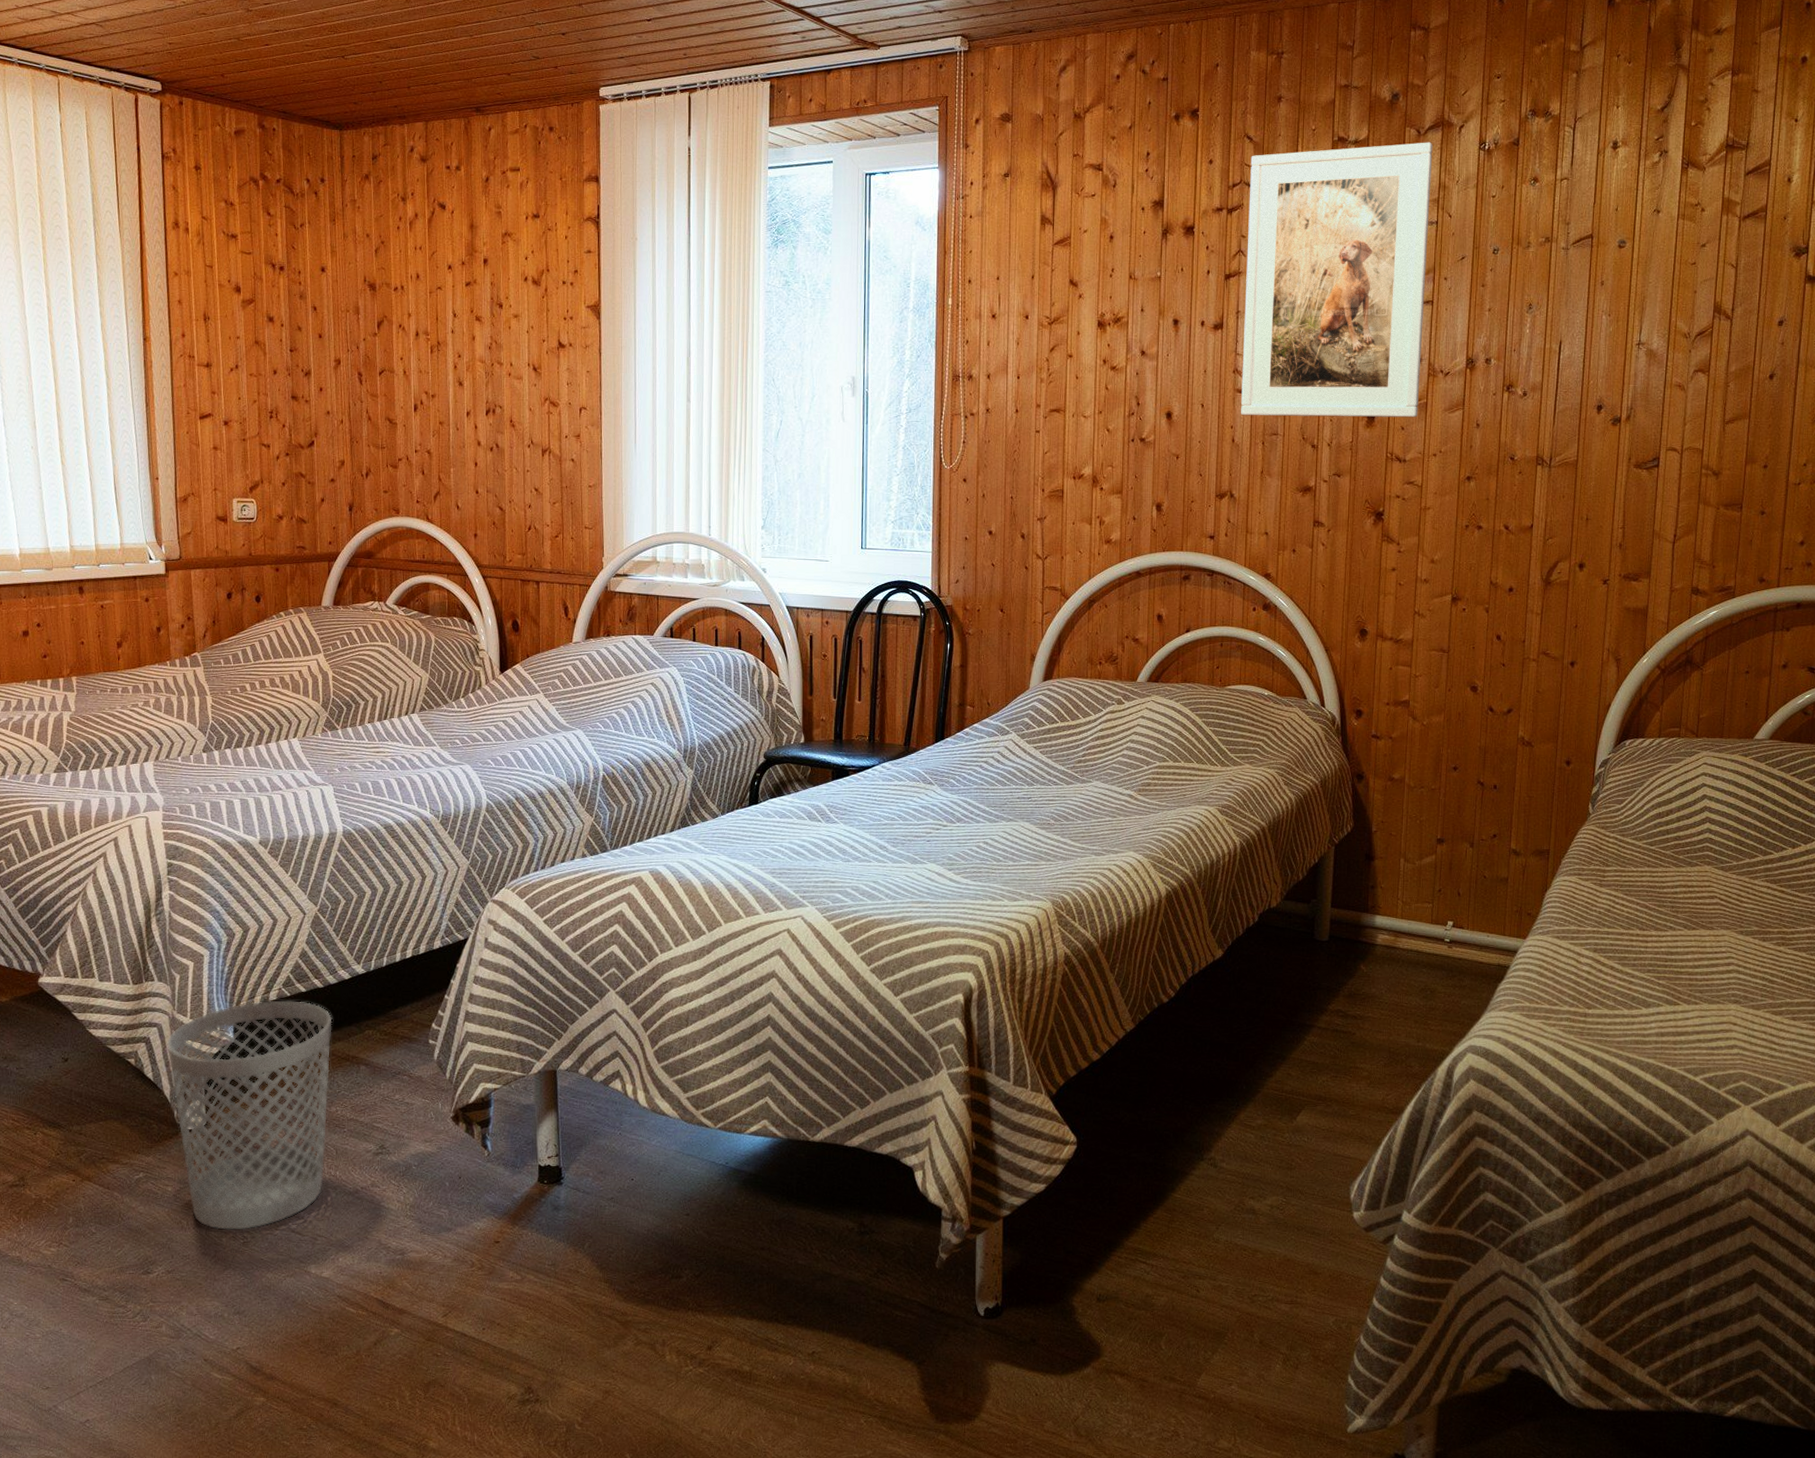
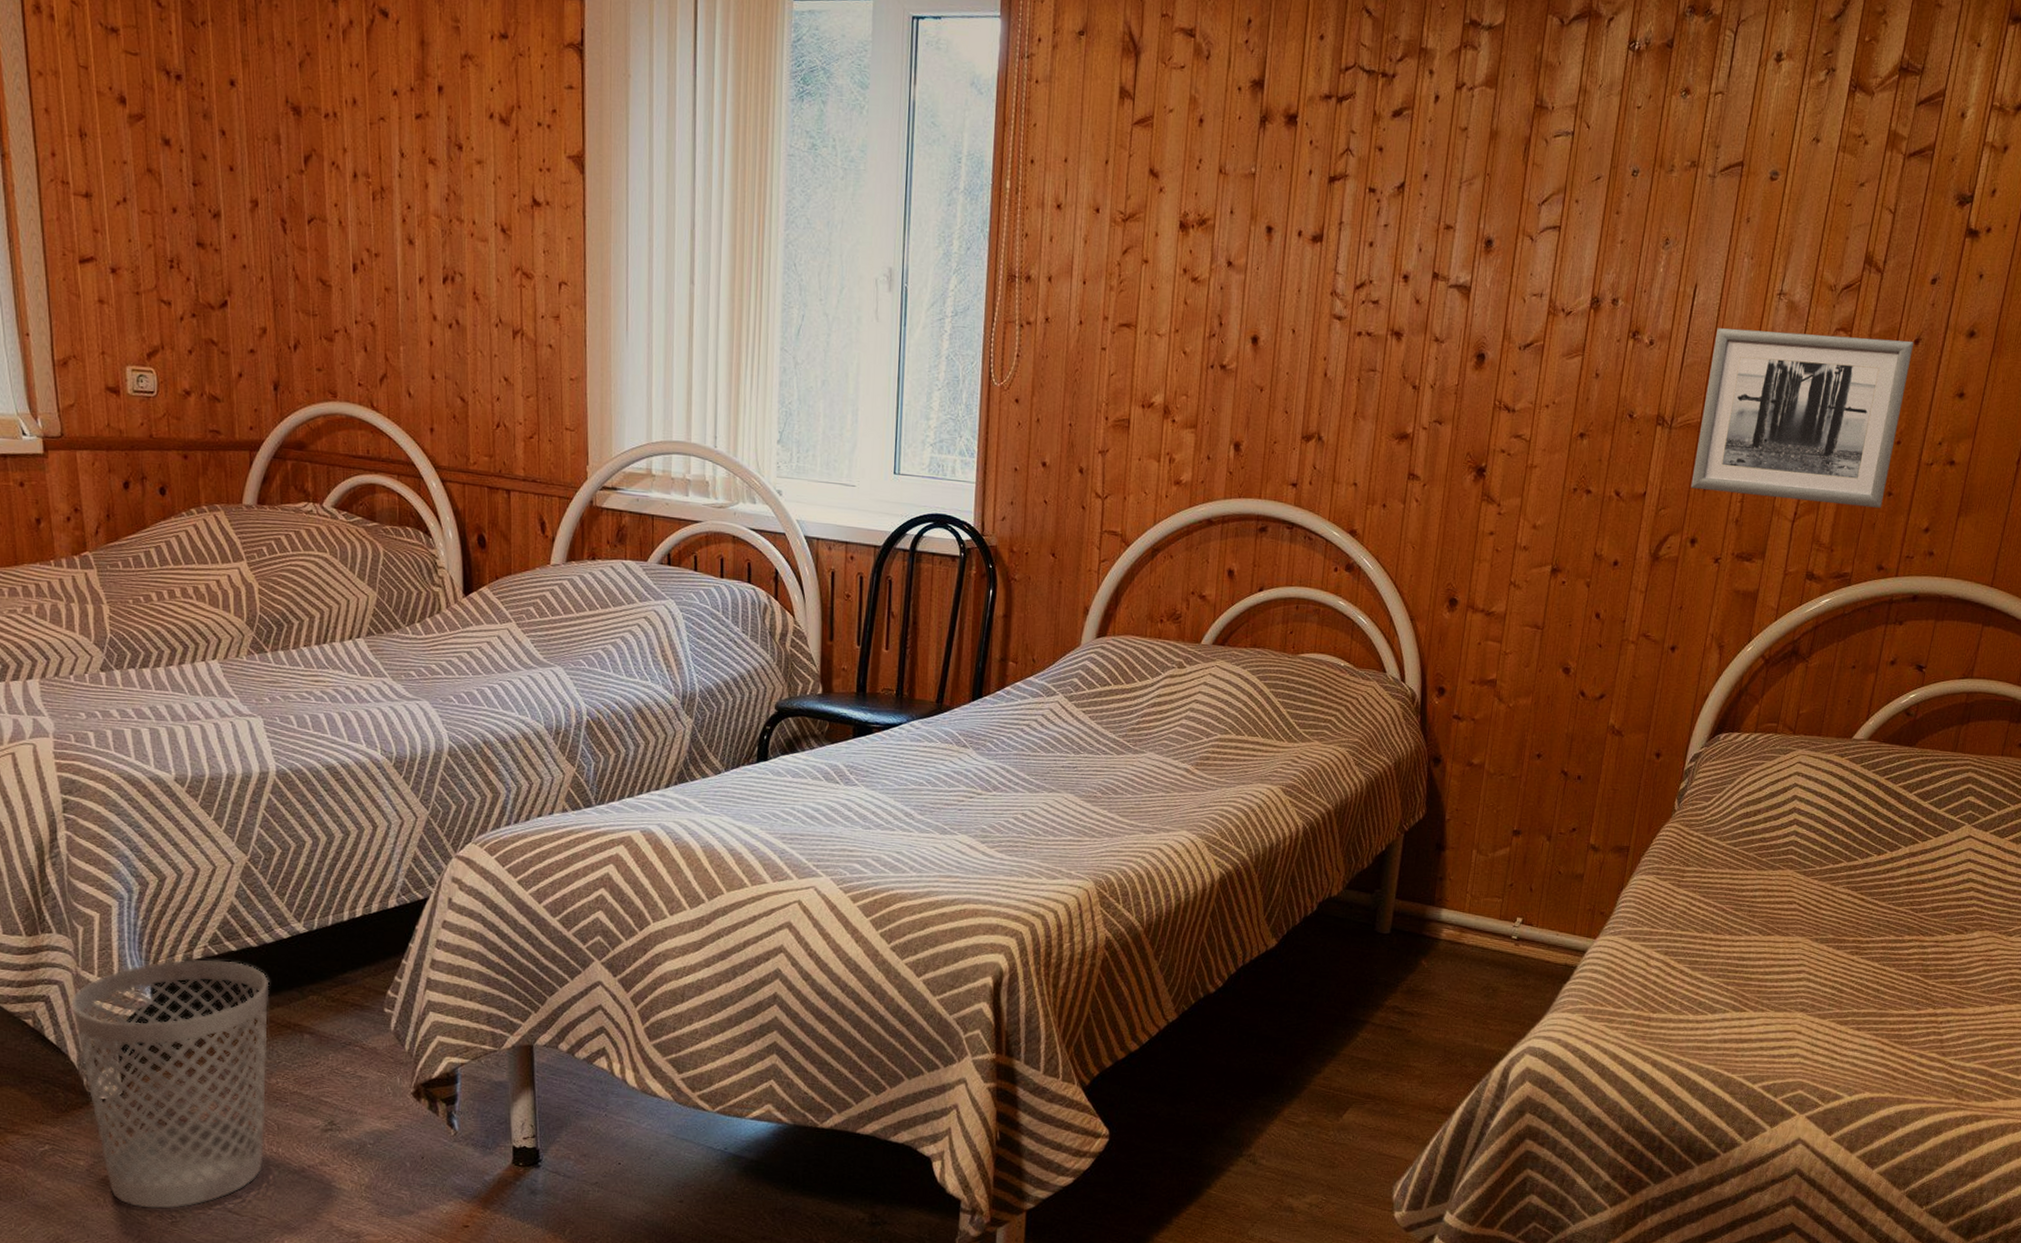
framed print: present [1241,142,1433,418] -> none [1336,33,1577,362]
wall art: none [1574,376,1768,526] -> present [1690,328,1914,508]

